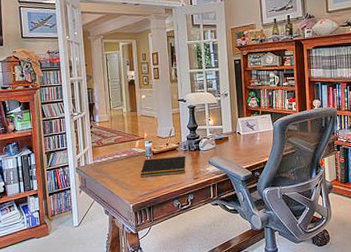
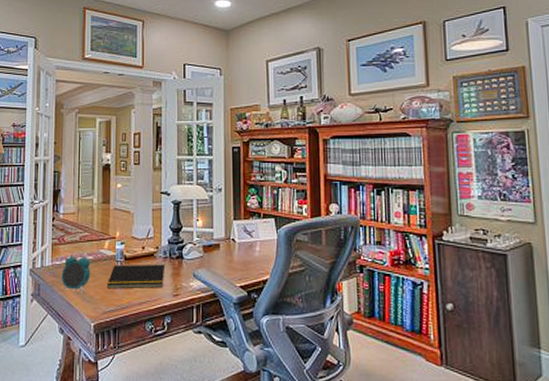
alarm clock: none [102,150,127,183] -> present [61,251,91,293]

